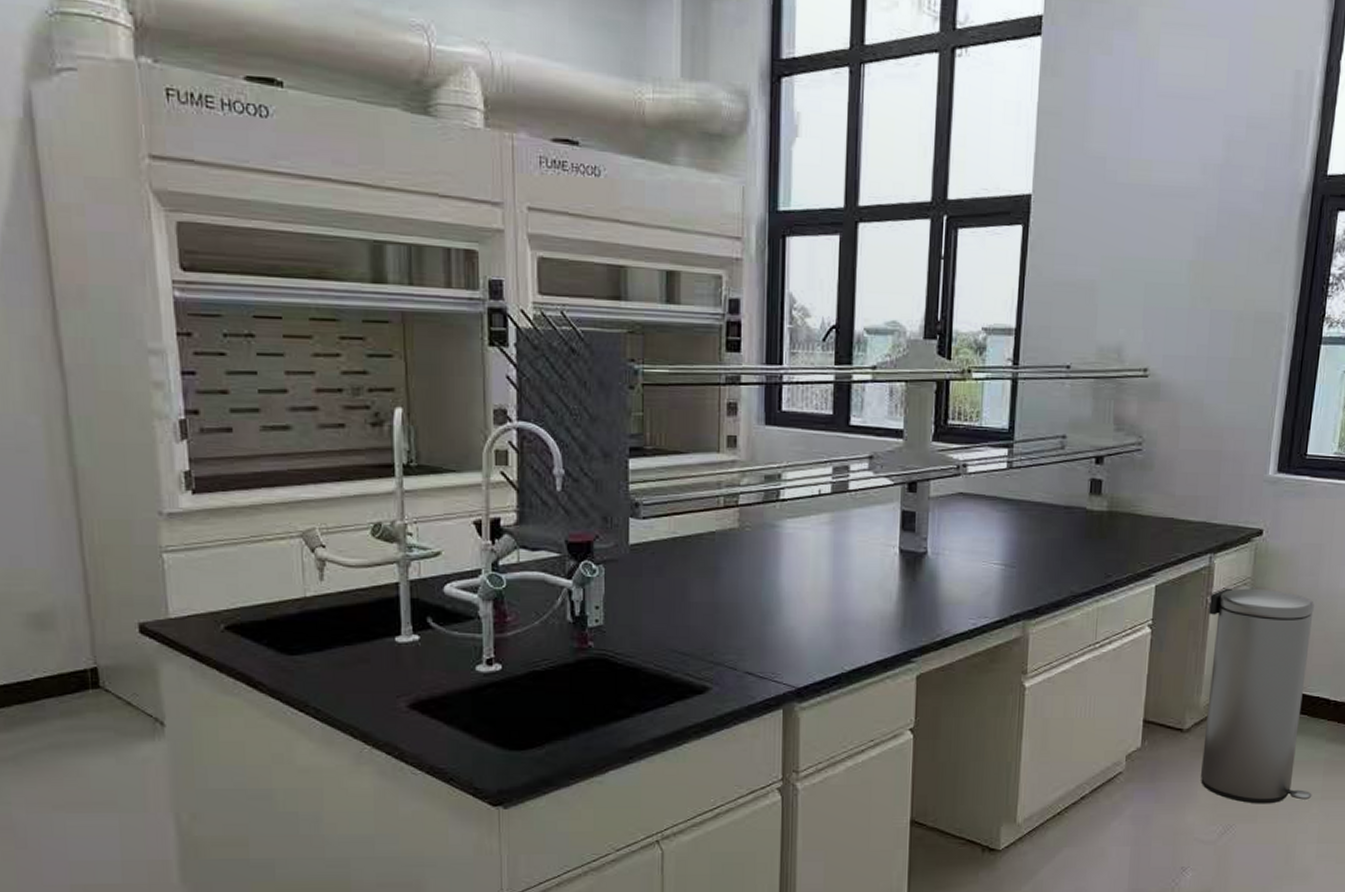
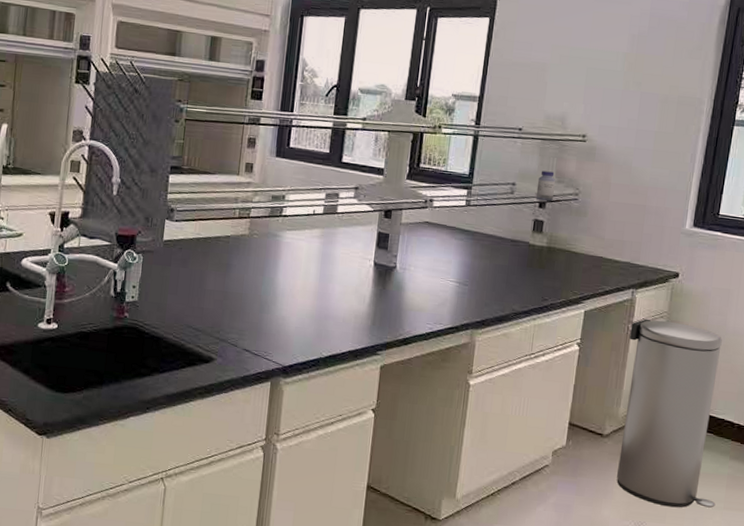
medicine bottle: none [1091,417,1122,456] -> present [535,171,561,203]

